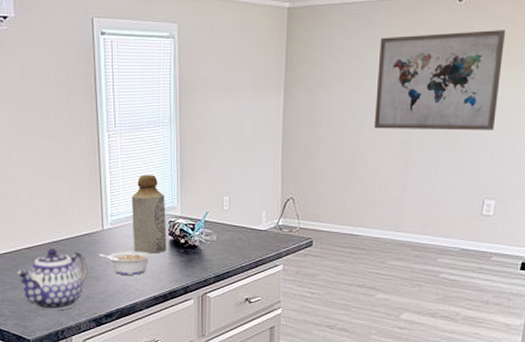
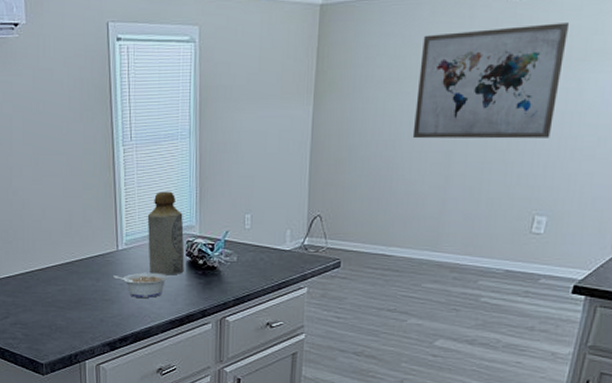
teapot: present [16,248,88,311] -> none [29,270,102,334]

